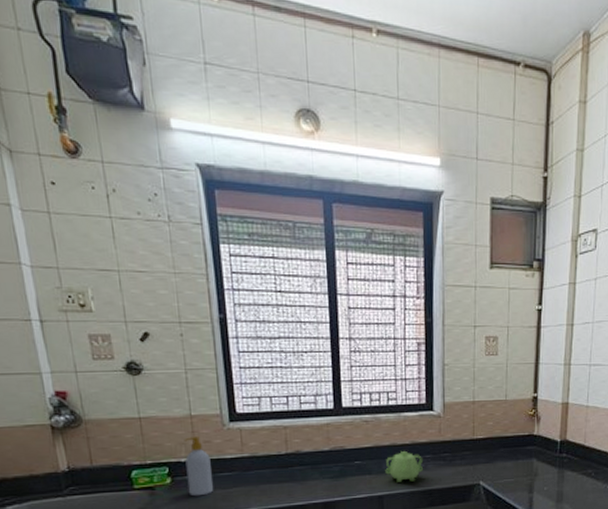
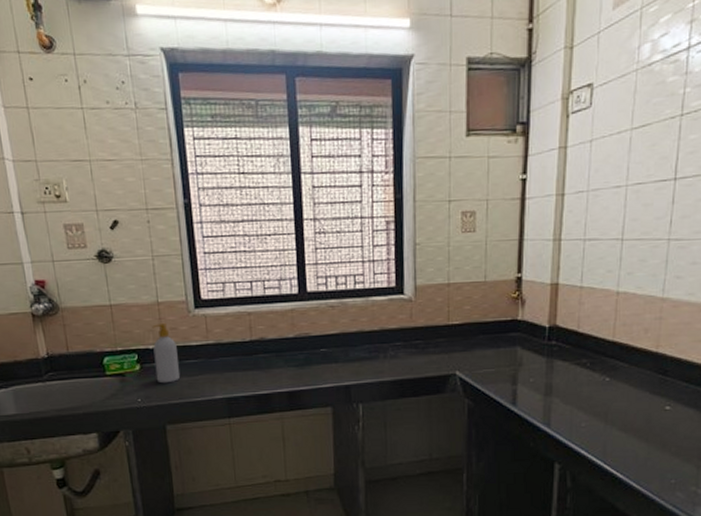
teapot: present [385,451,423,482] -> none [352,338,393,371]

